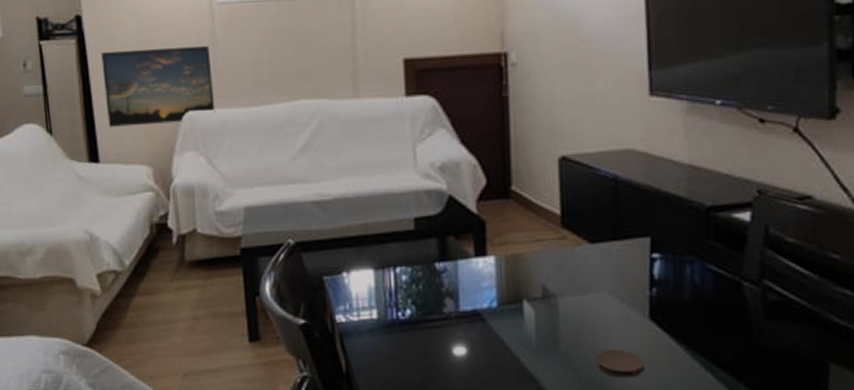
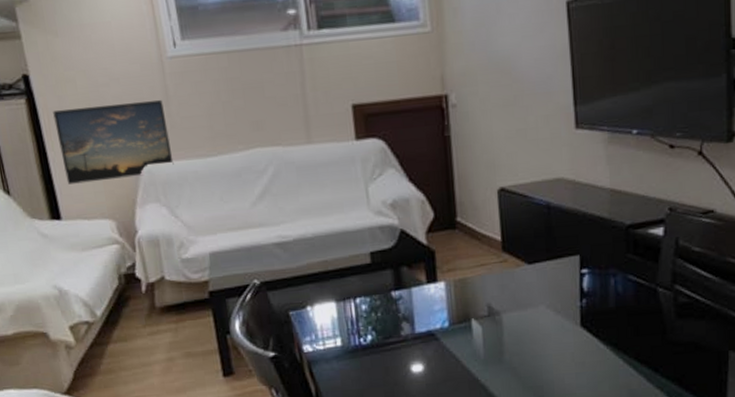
coaster: present [595,349,645,378] -> none [535,354,578,379]

